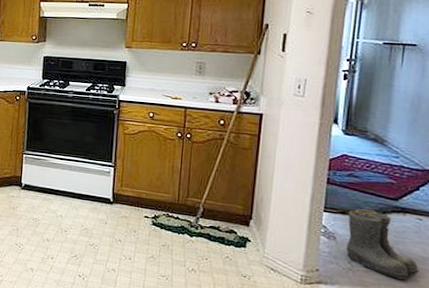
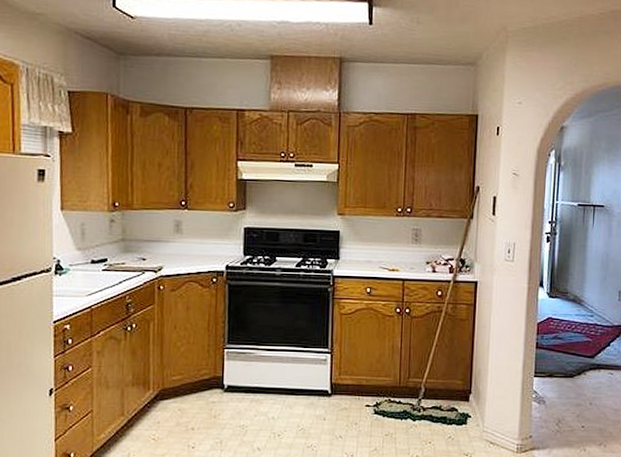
boots: present [346,209,419,280] -> none [554,370,612,434]

